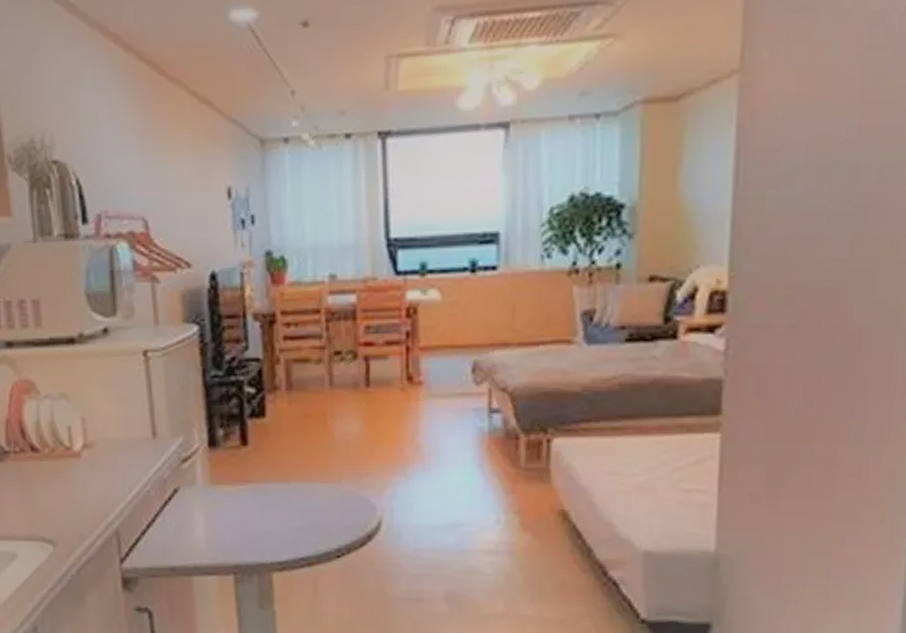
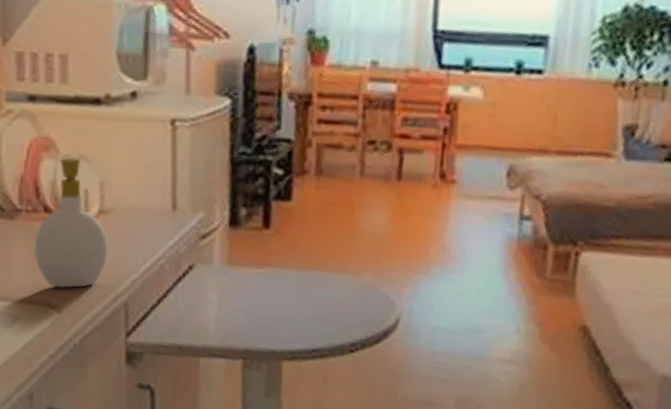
soap bottle: none [25,396,96,523] -> present [34,157,109,289]

